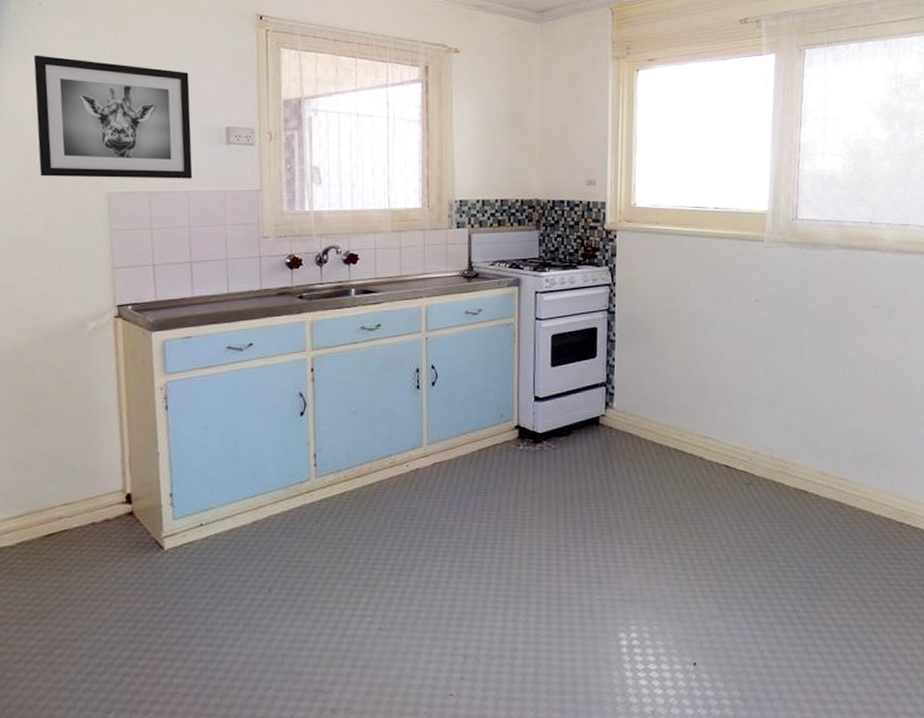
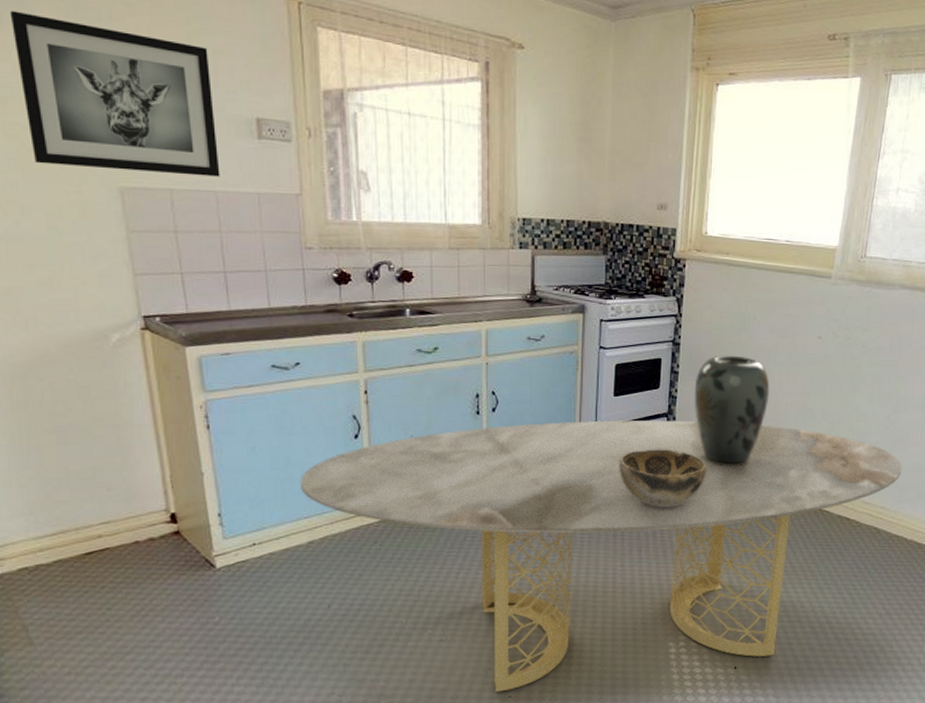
dining table: none [247,389,860,689] -> present [299,420,902,692]
decorative bowl: none [558,420,649,482] -> present [618,449,706,508]
vase: none [631,322,710,437] -> present [694,355,770,467]

